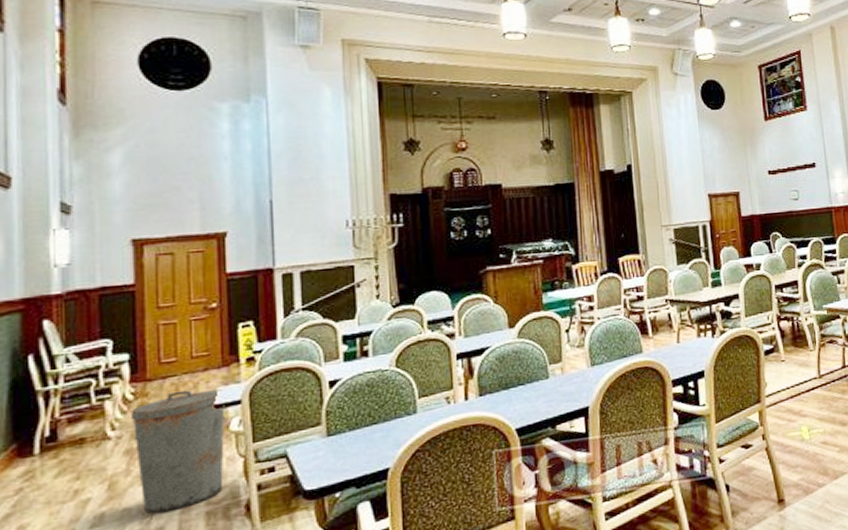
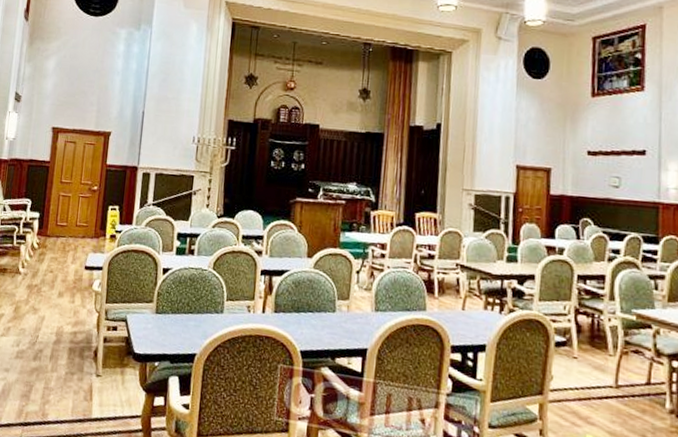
trash can: present [131,389,227,515] -> none [32,249,92,341]

